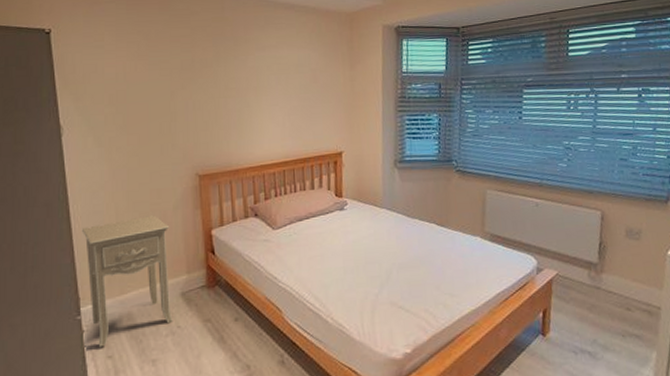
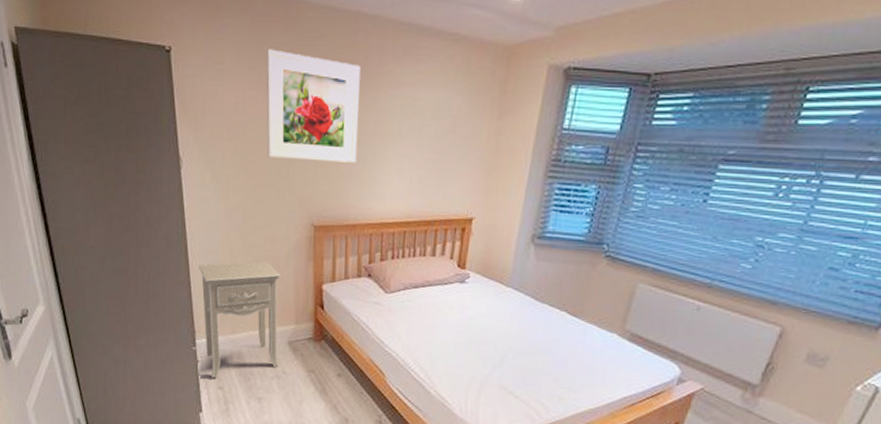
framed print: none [144,26,234,118] -> present [266,49,361,163]

